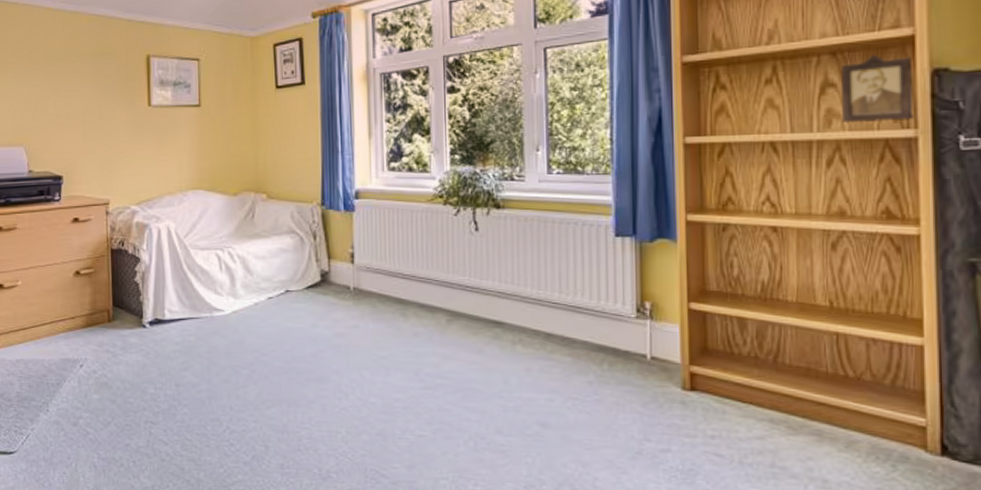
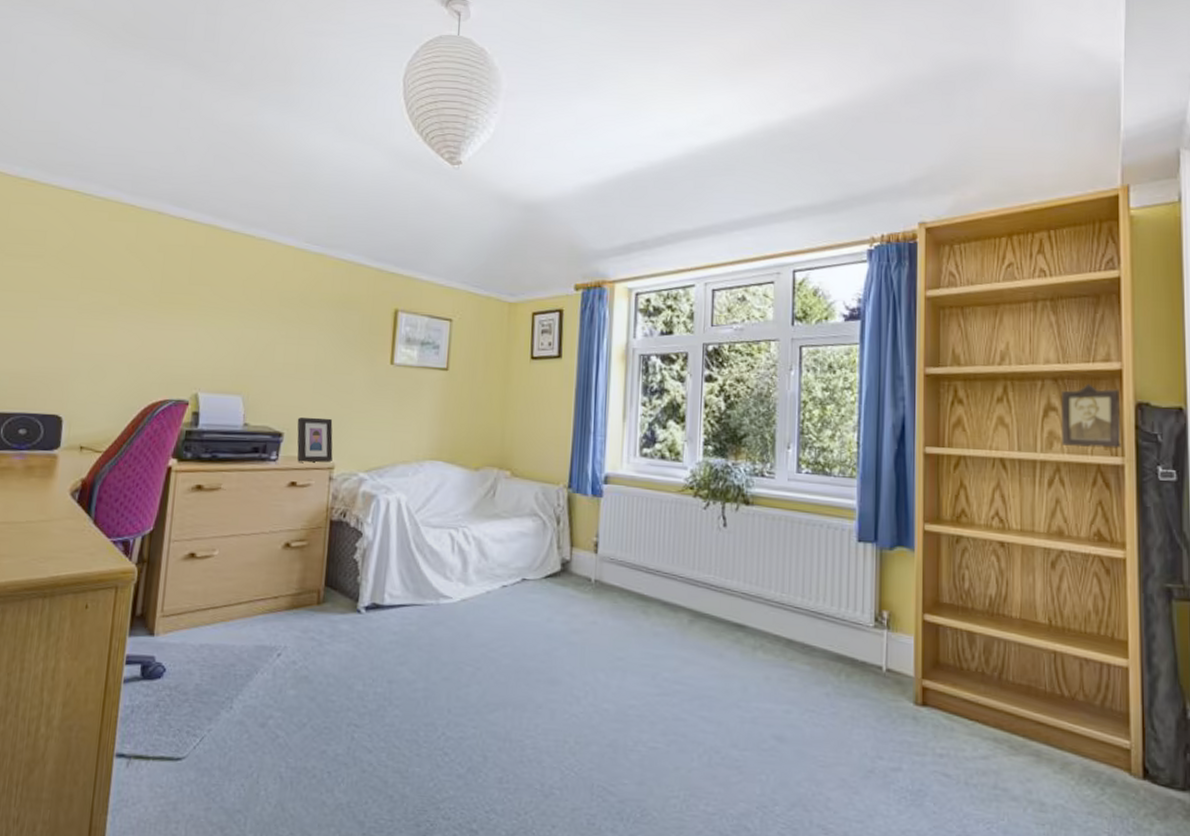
picture frame: none [73,159,107,200] -> present [297,417,333,463]

